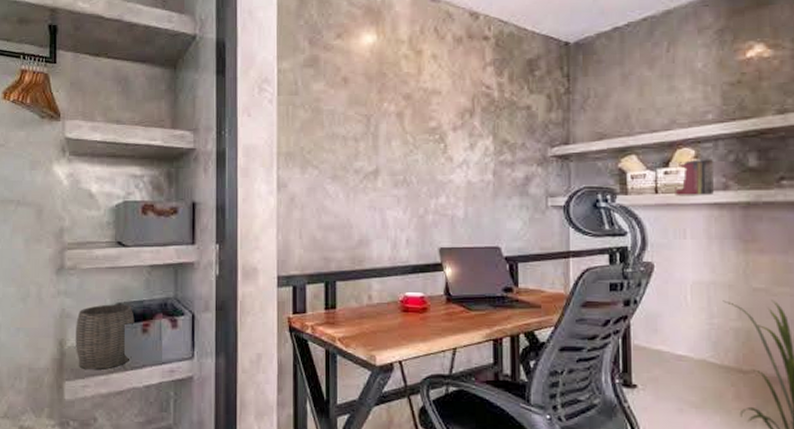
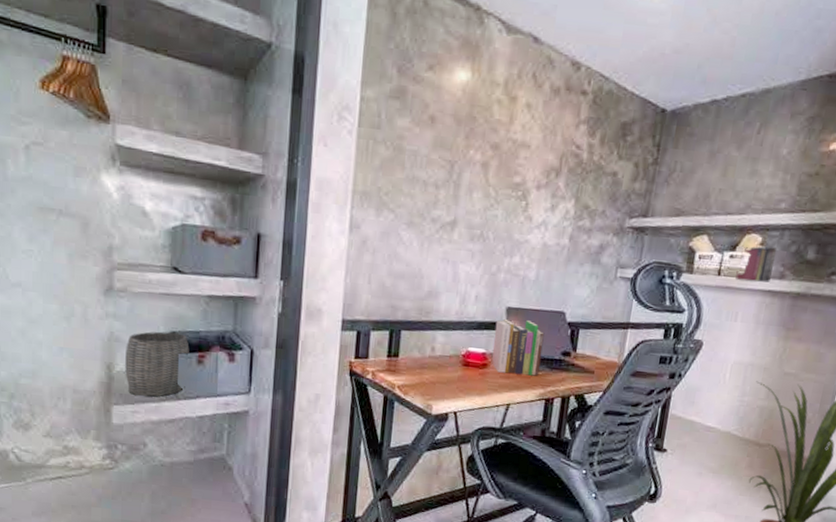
books: none [430,259,483,316] -> present [492,319,545,376]

